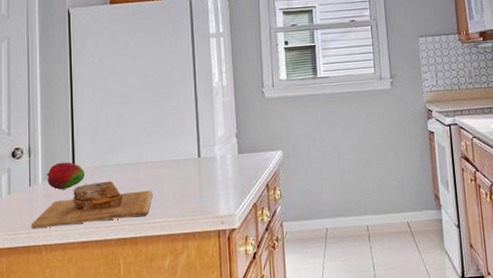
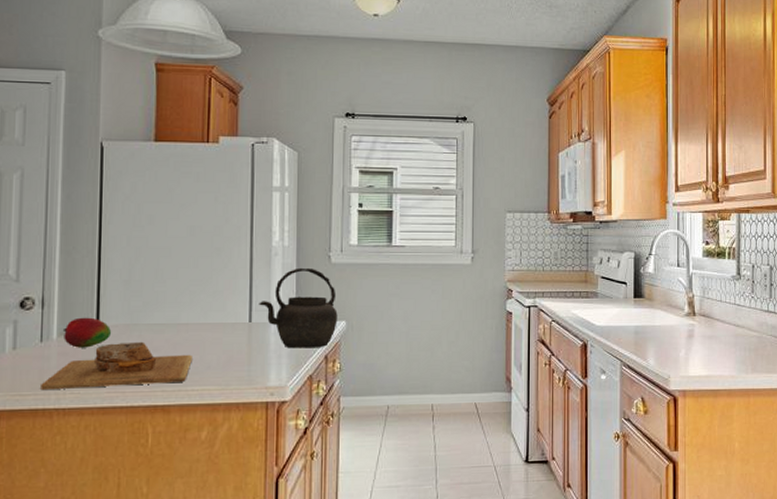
kettle: none [205,103,275,179] -> present [259,267,338,349]

